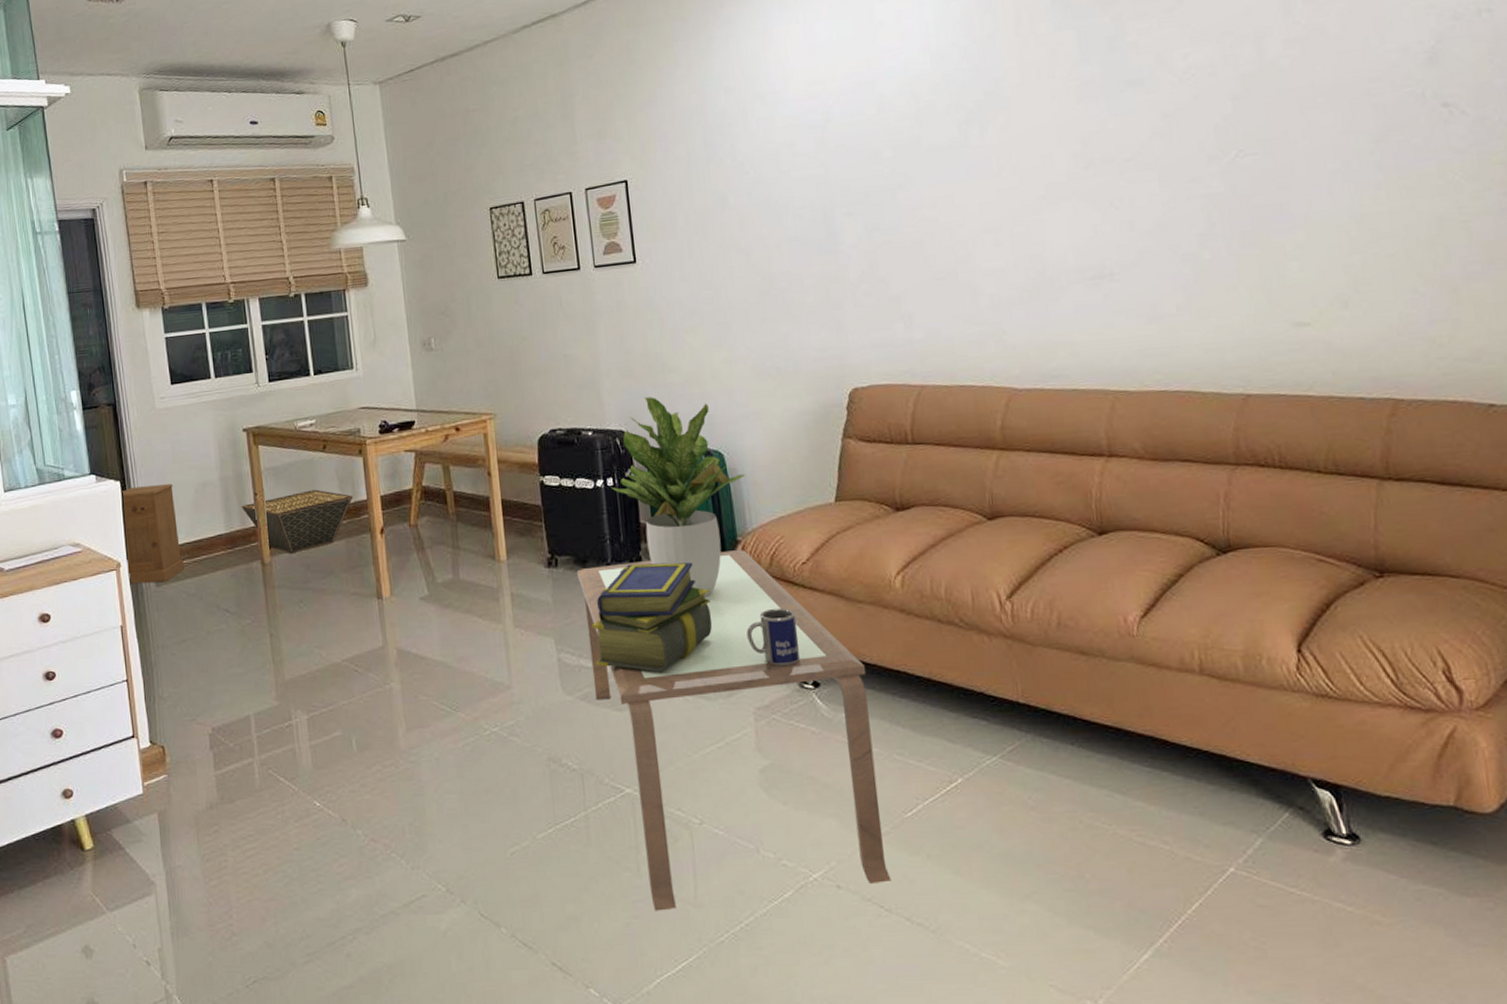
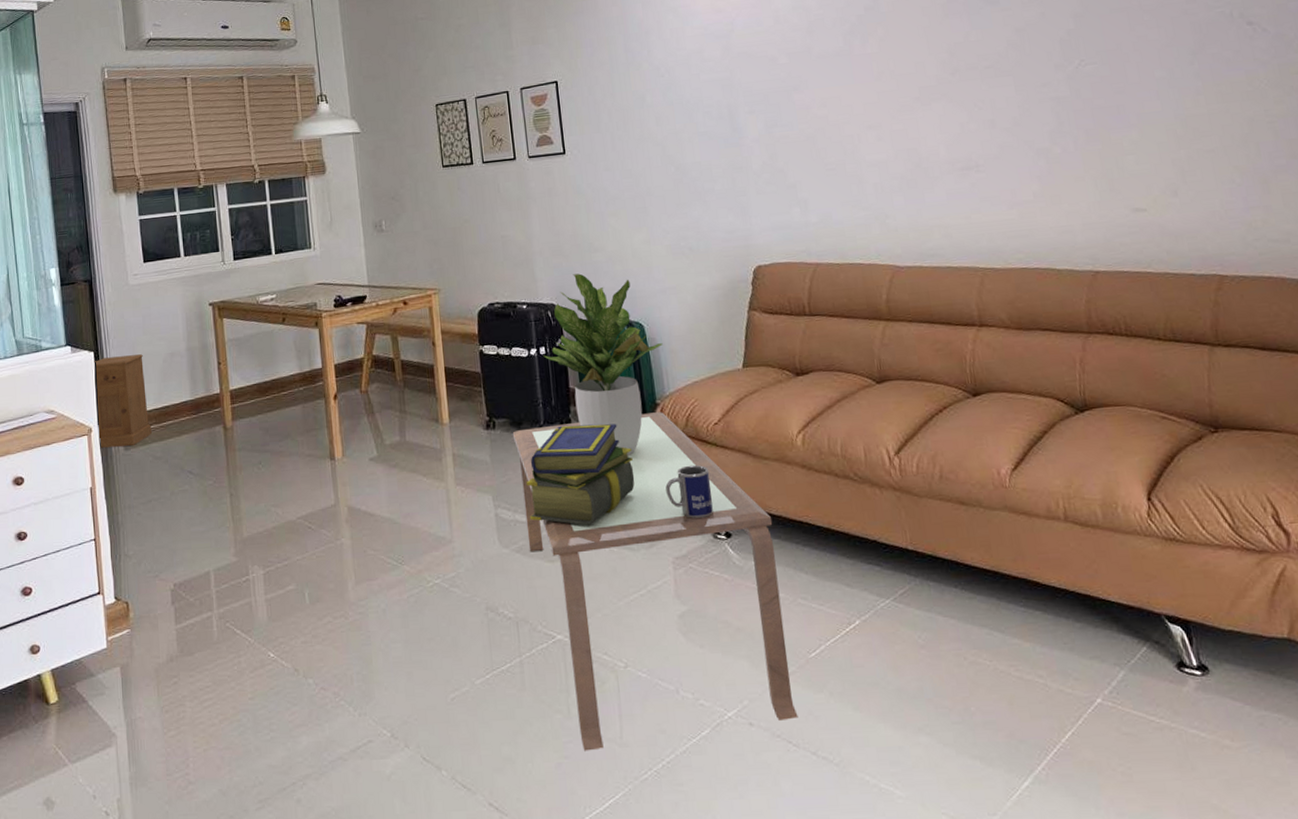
basket: present [241,489,354,554] -> none [206,359,310,419]

